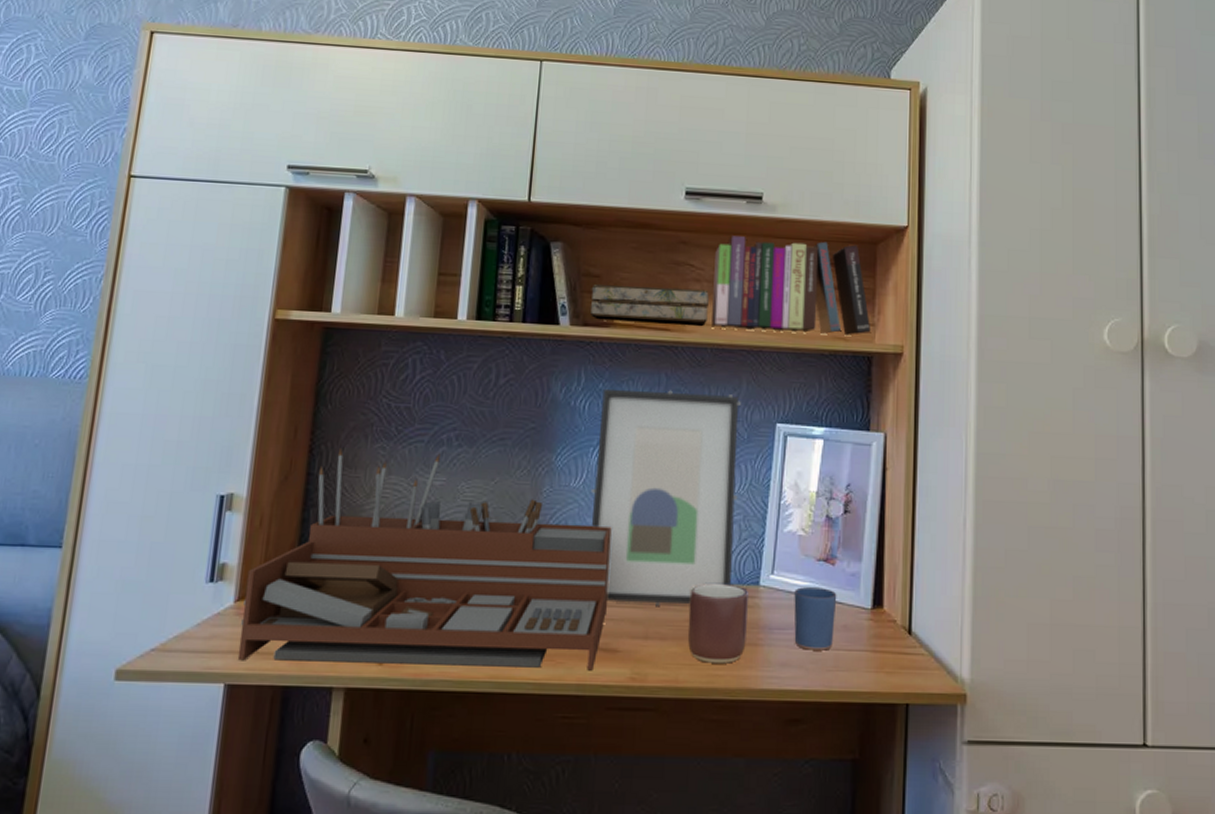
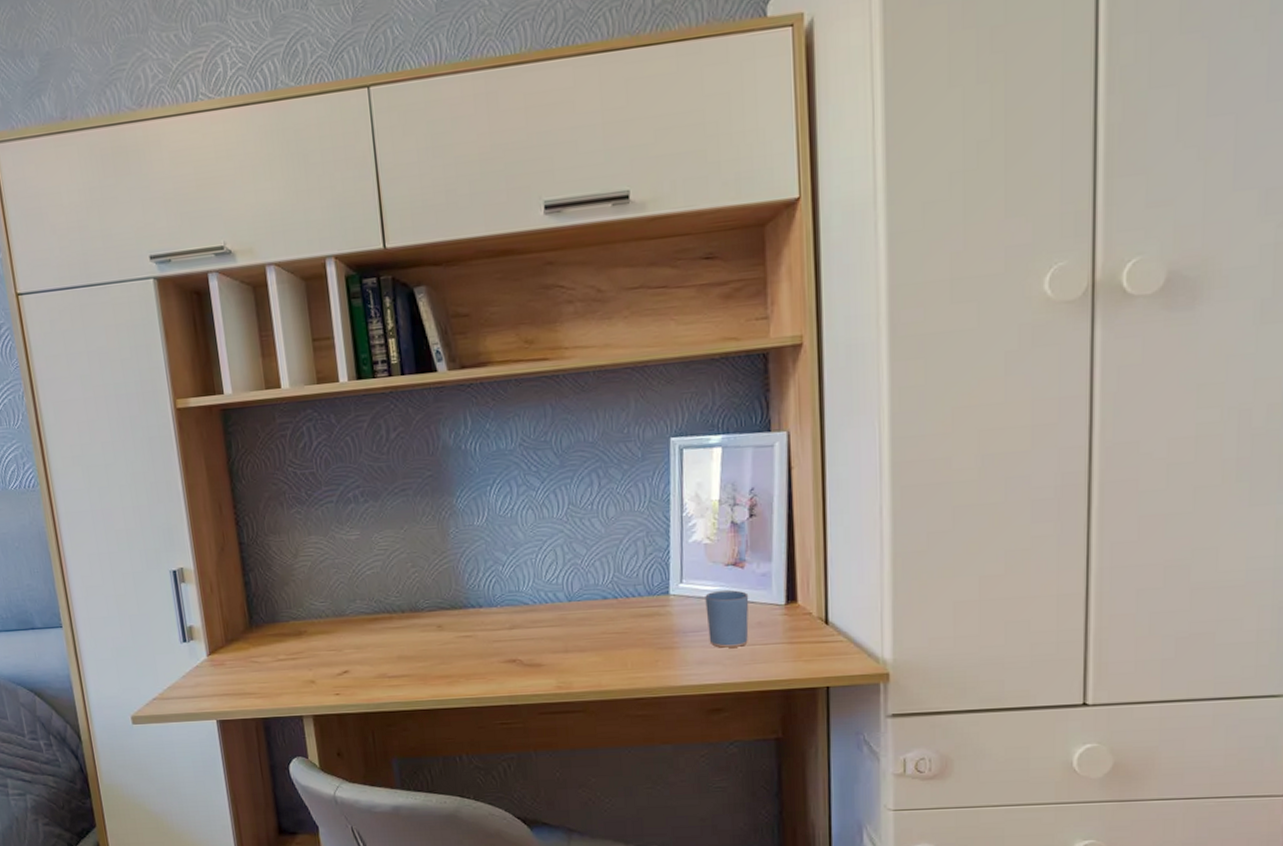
desk organizer: present [237,447,612,671] -> none [211,511,527,702]
decorative box: present [591,283,709,327] -> none [462,310,586,361]
picture frame: present [592,390,741,606] -> none [491,415,641,623]
mug: present [687,584,750,664] -> none [602,597,662,668]
books: present [711,236,871,336] -> none [585,230,765,349]

